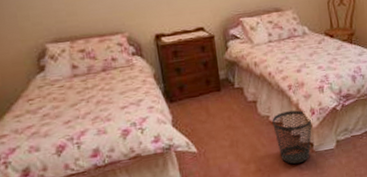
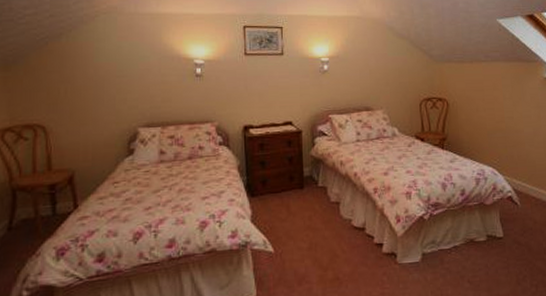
wastebasket: present [272,110,313,164] -> none [354,215,398,276]

